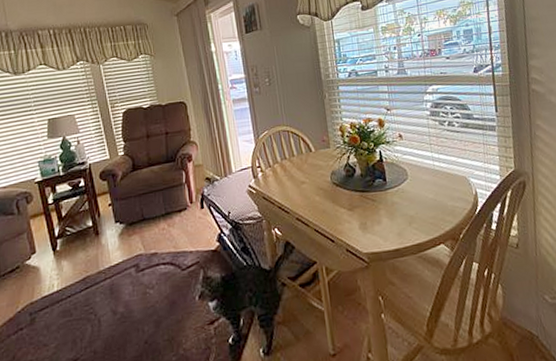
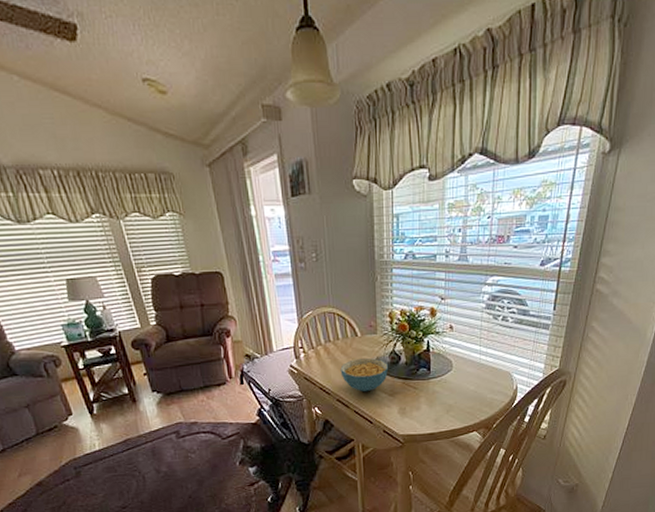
cereal bowl: none [297,172,345,209] -> present [340,358,388,392]

